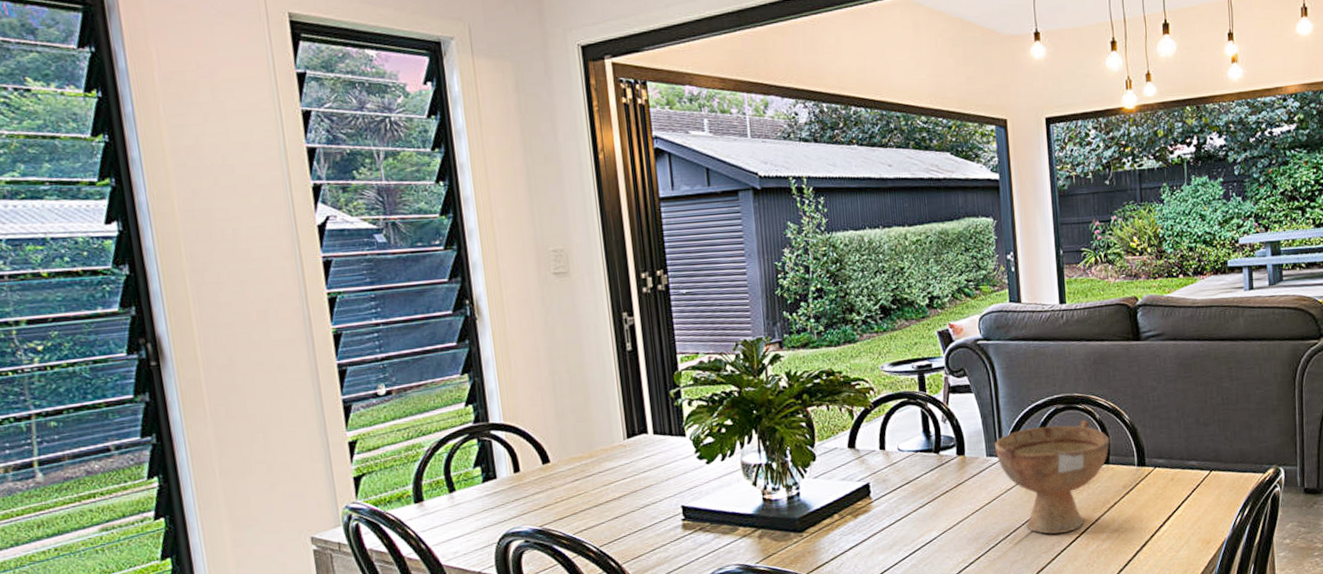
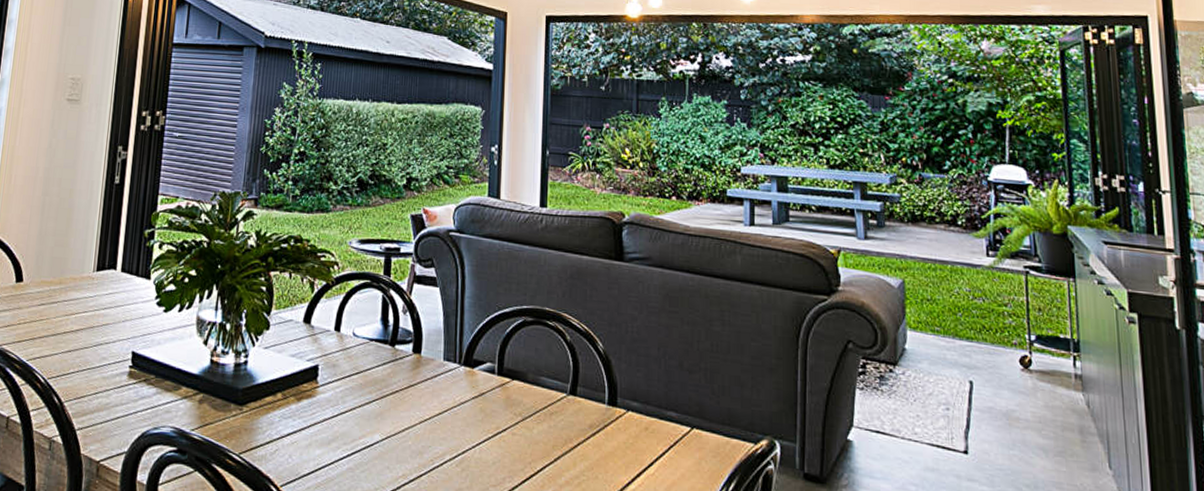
bowl: present [994,419,1110,535] -> none [453,337,579,468]

